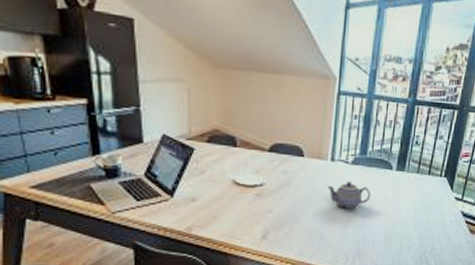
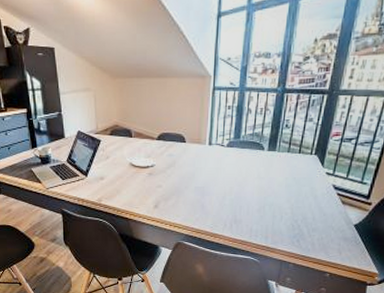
teapot: present [327,181,371,209] -> none [206,161,245,184]

